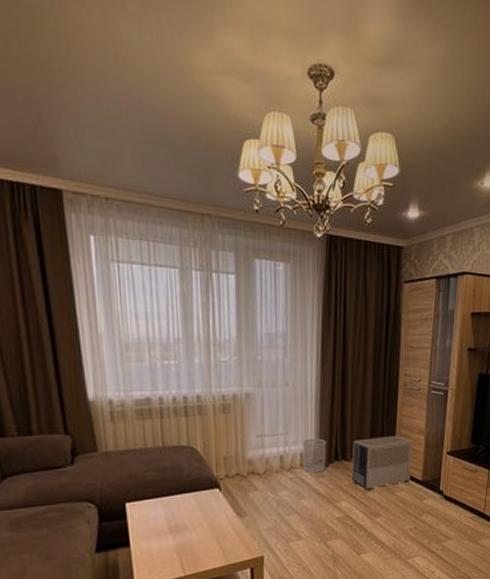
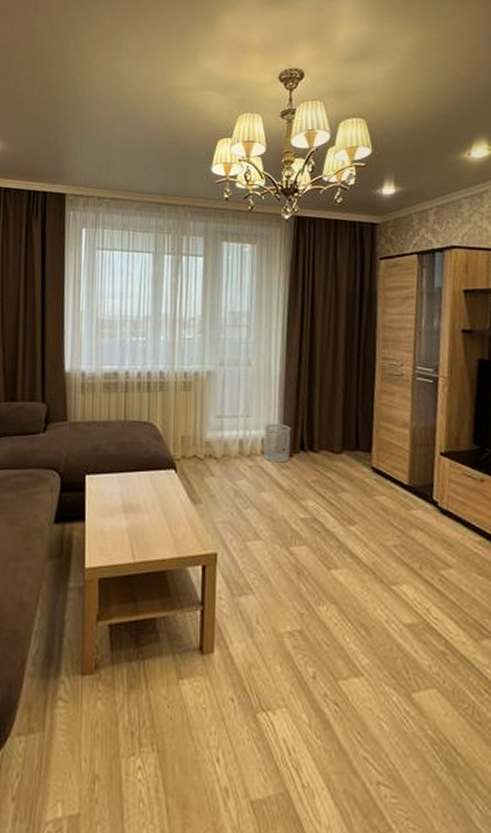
air purifier: present [351,435,413,491] -> none [319,426,396,491]

